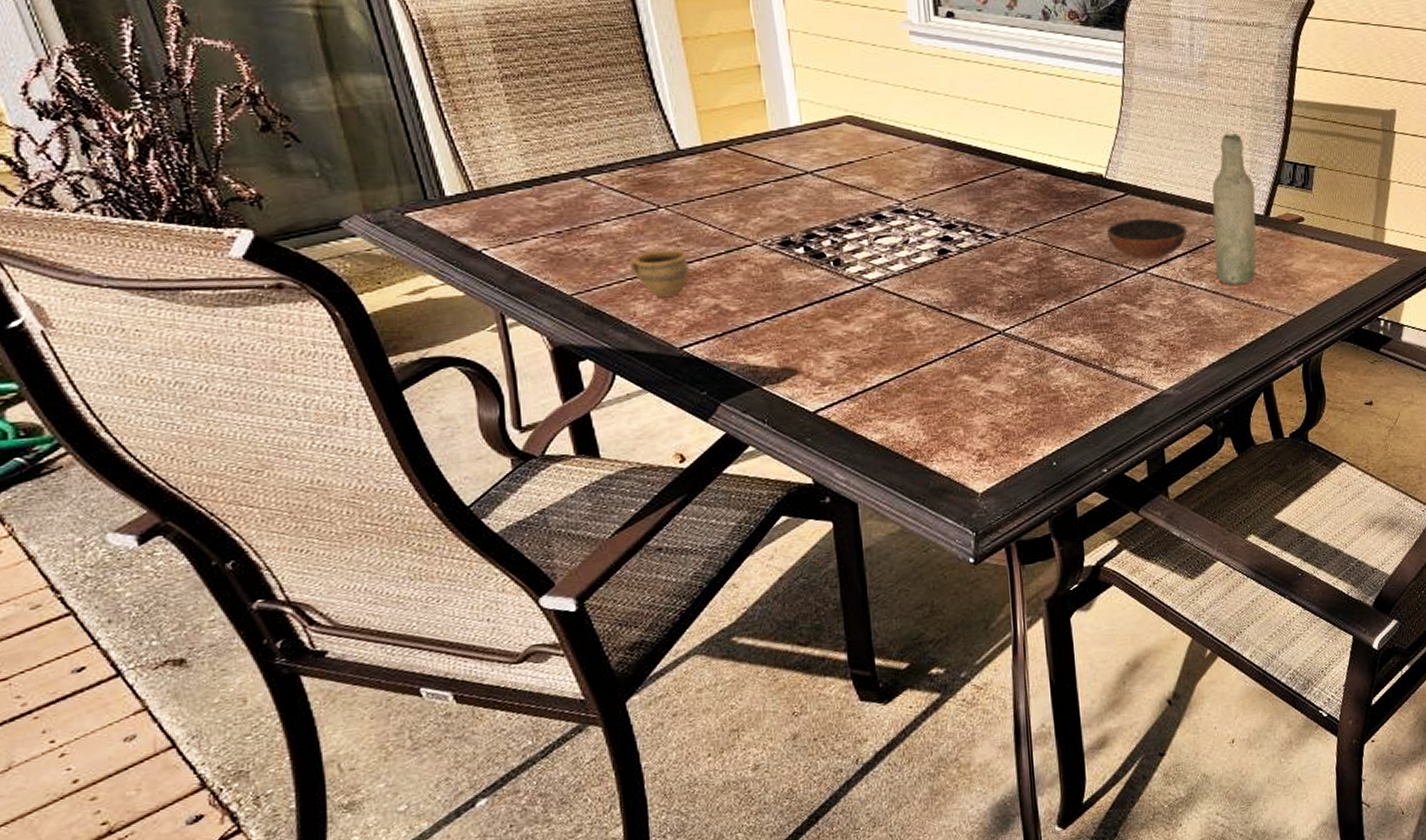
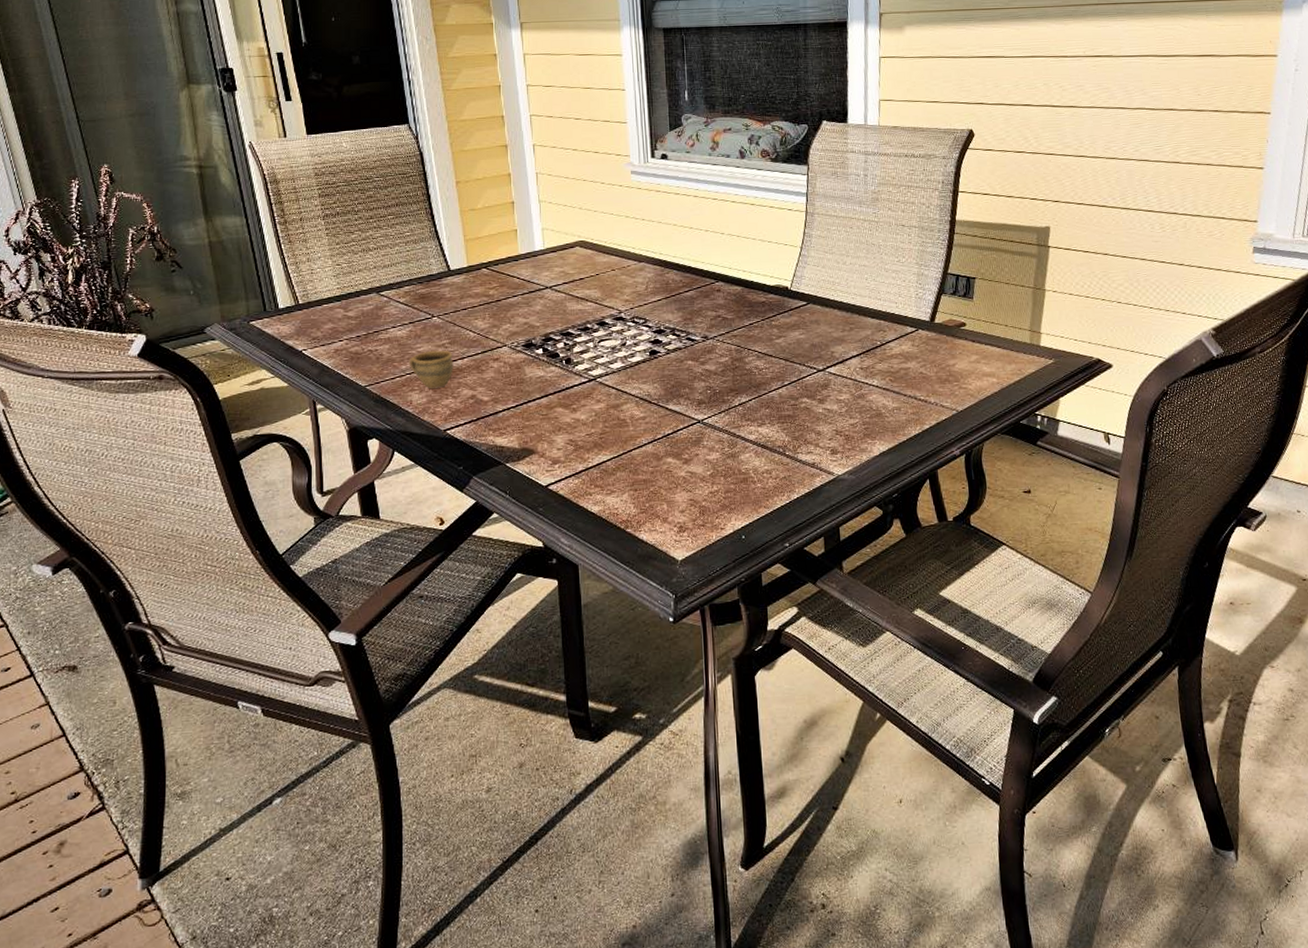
bowl: present [1106,218,1188,260] -> none [790,324,861,360]
bottle: present [1212,132,1257,286] -> none [883,249,923,383]

